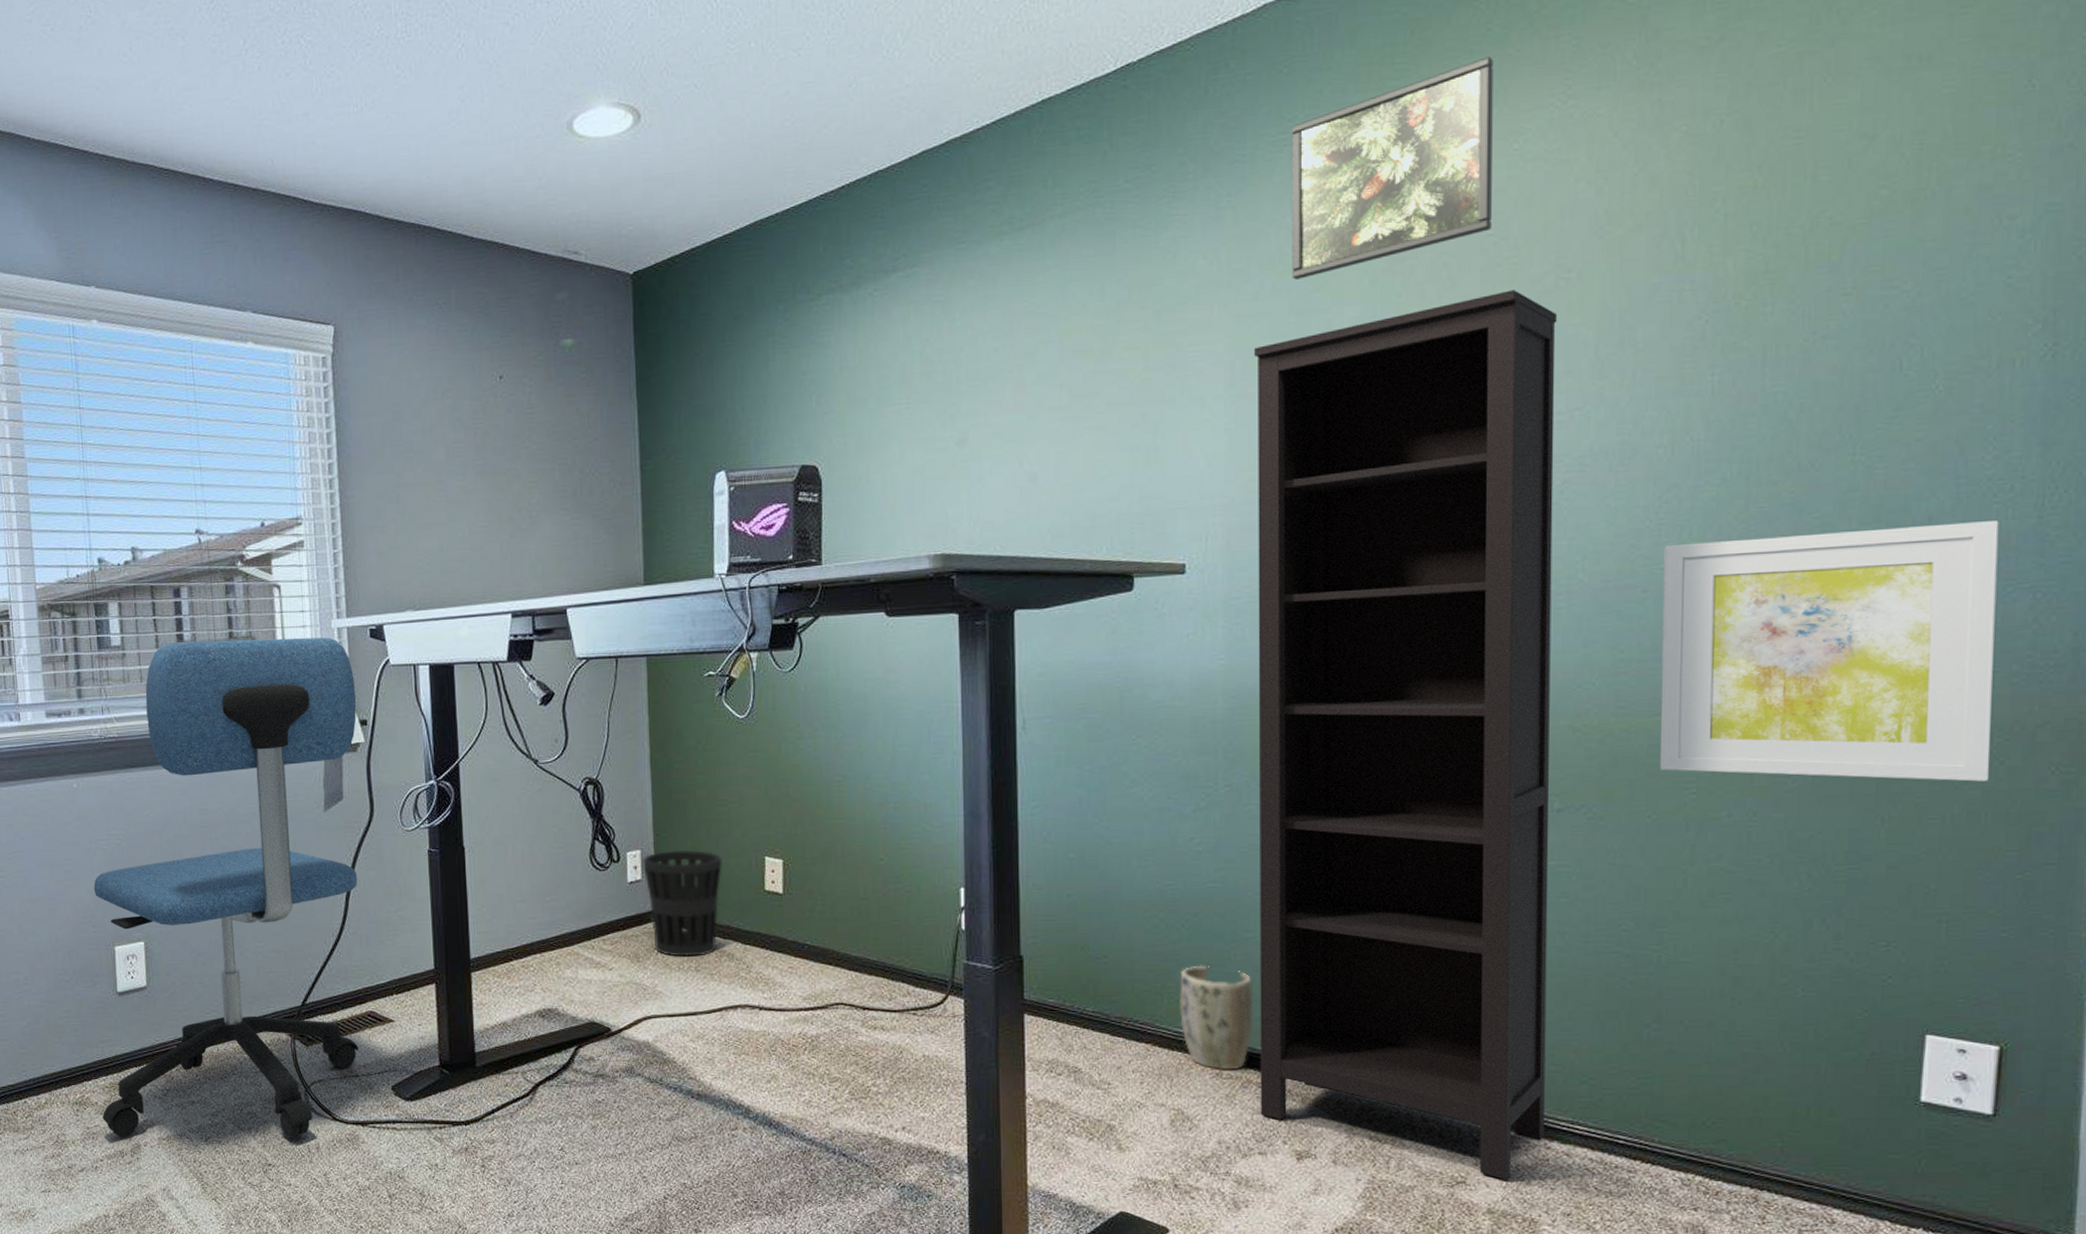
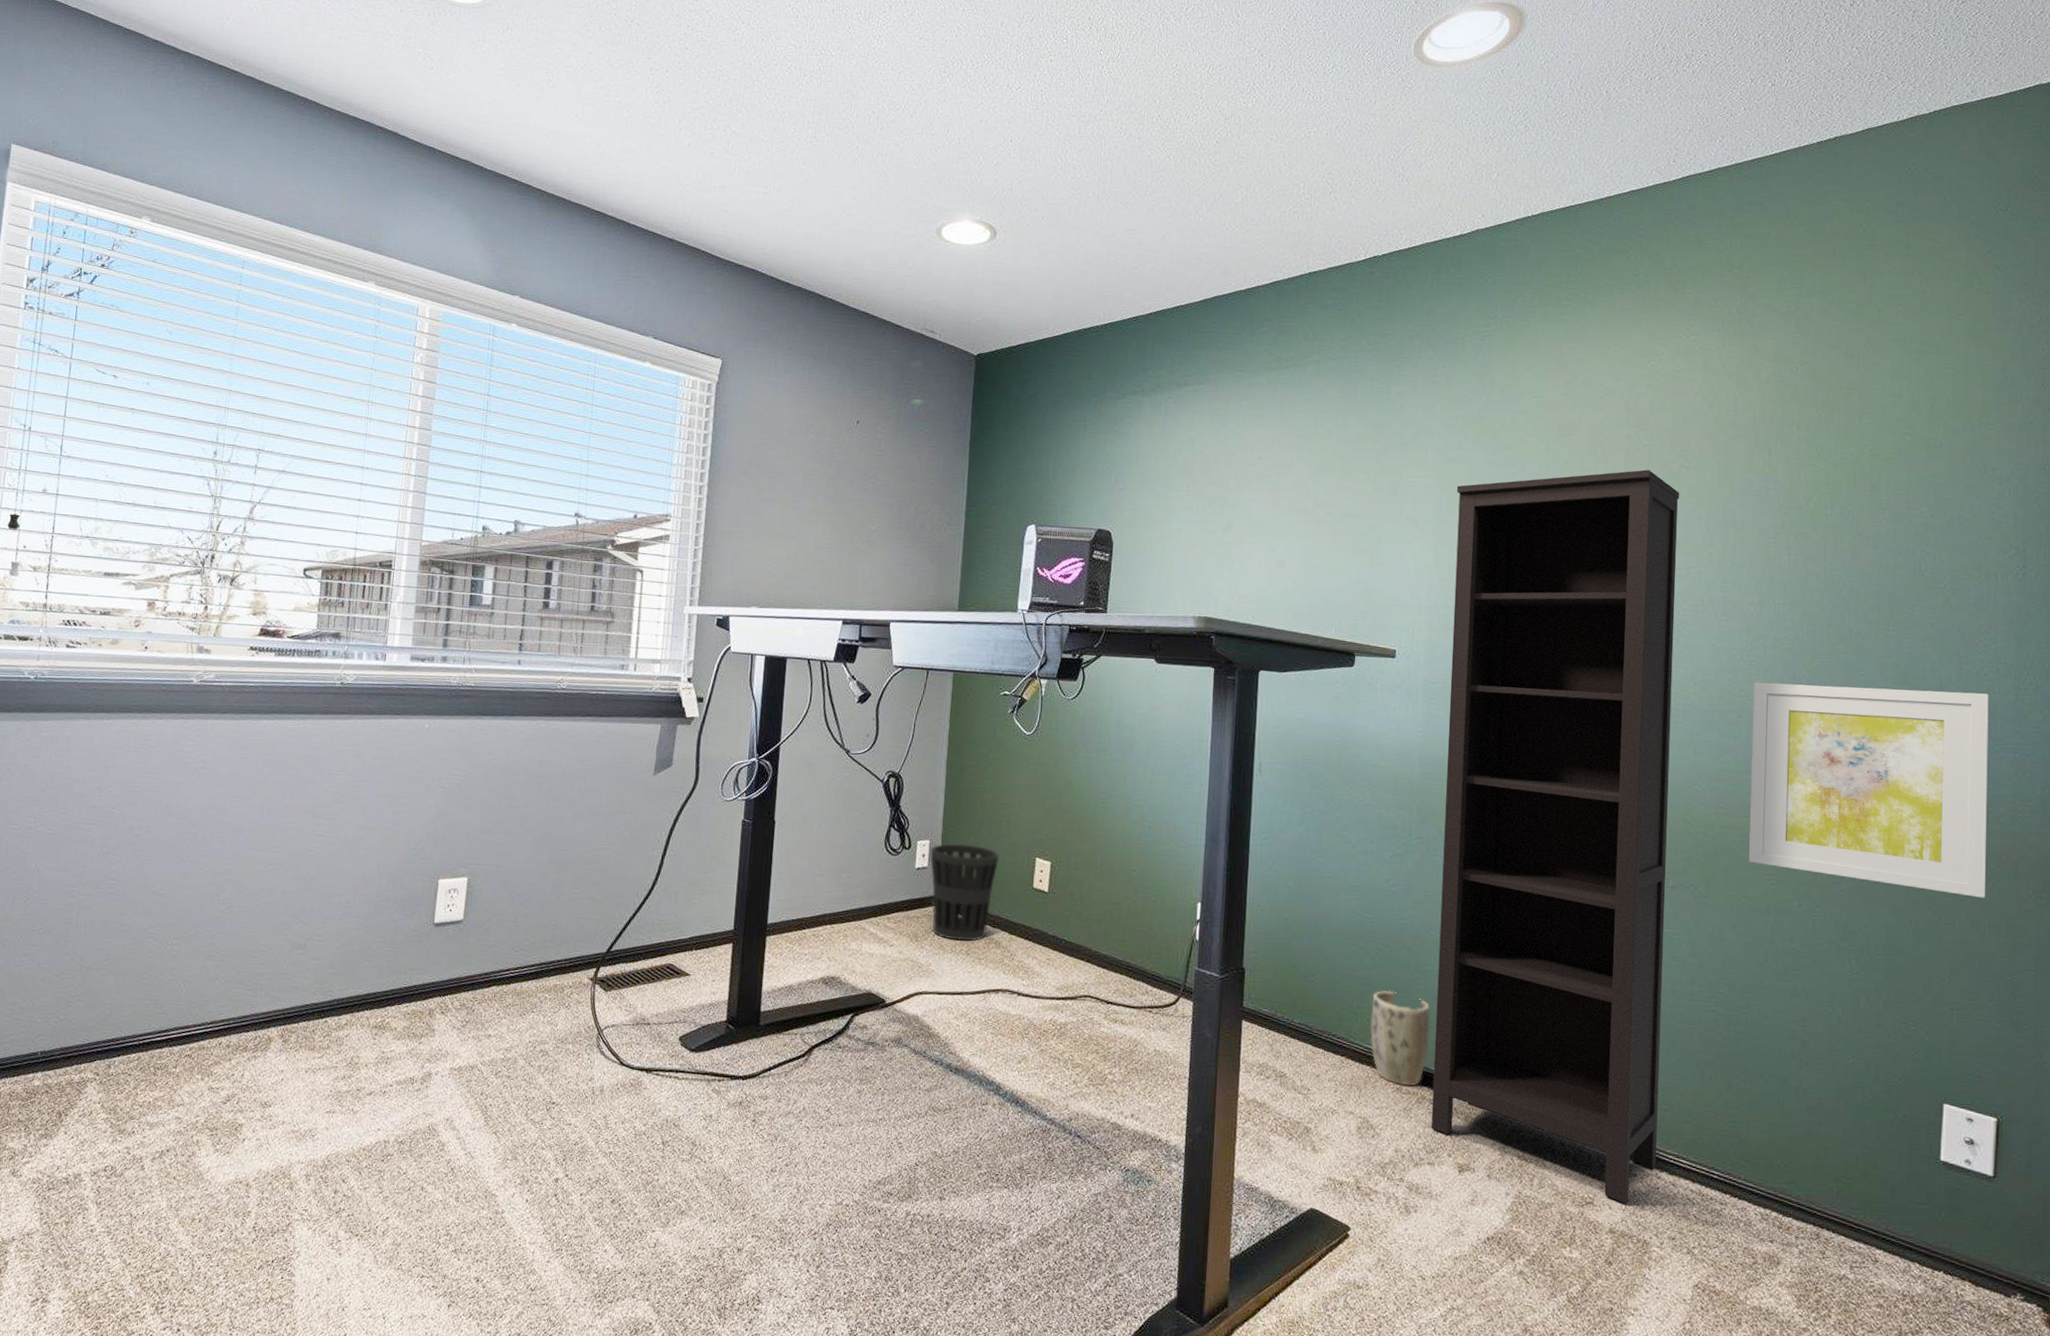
office chair: present [93,637,359,1138] -> none [399,608,698,1079]
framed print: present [1291,56,1493,280] -> none [1488,294,1639,438]

